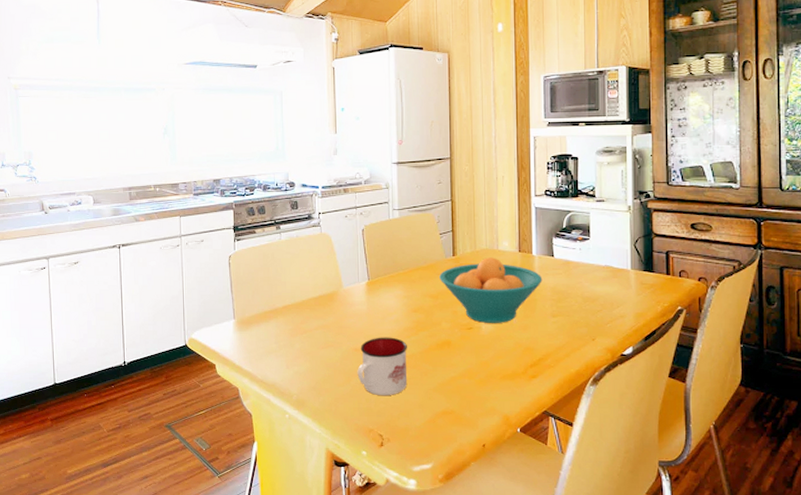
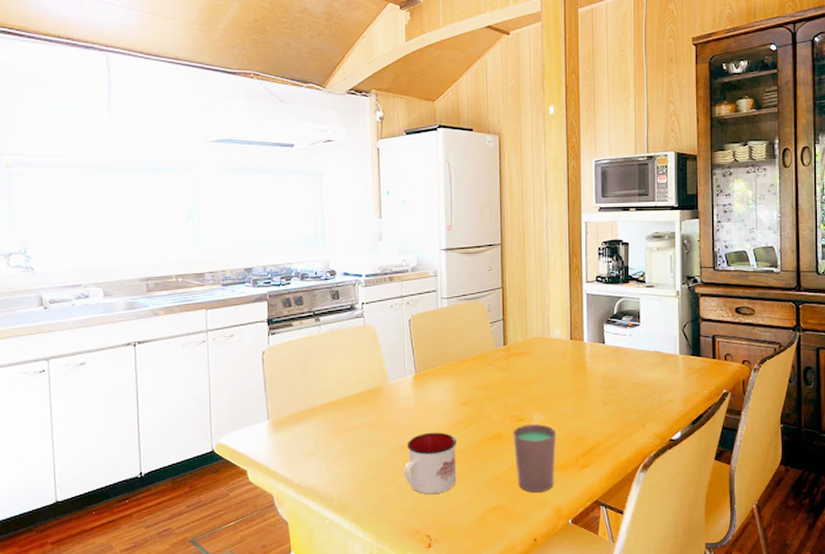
fruit bowl: present [439,257,543,323] -> none [490,346,594,413]
cup: none [462,333,505,400] -> present [513,424,557,493]

